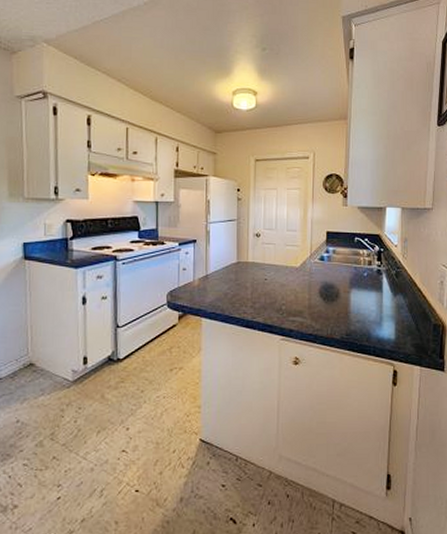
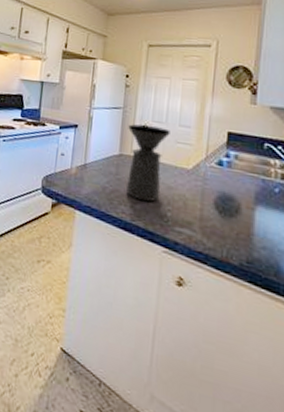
coffee maker: none [243,234,280,300] -> present [126,124,170,202]

